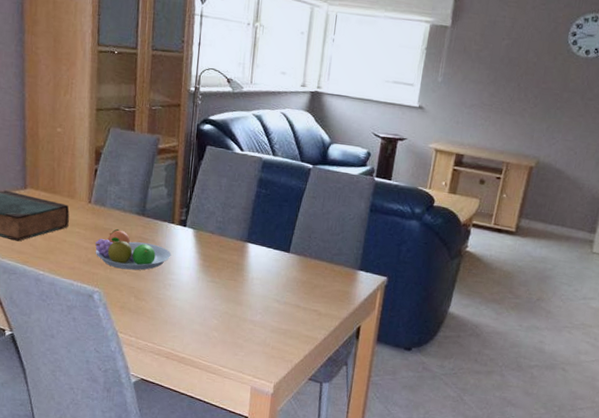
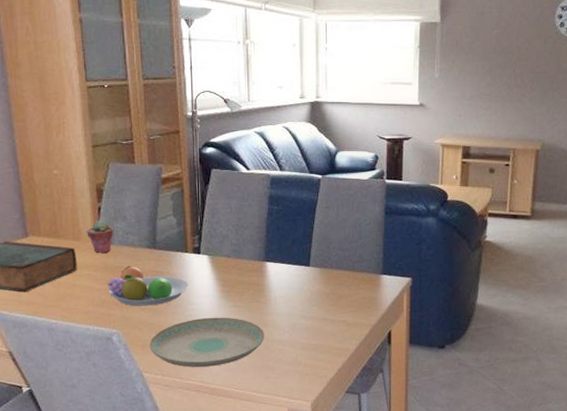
potted succulent: none [81,181,108,214] -> present [86,220,114,254]
plate: none [127,288,238,337] -> present [149,317,264,367]

